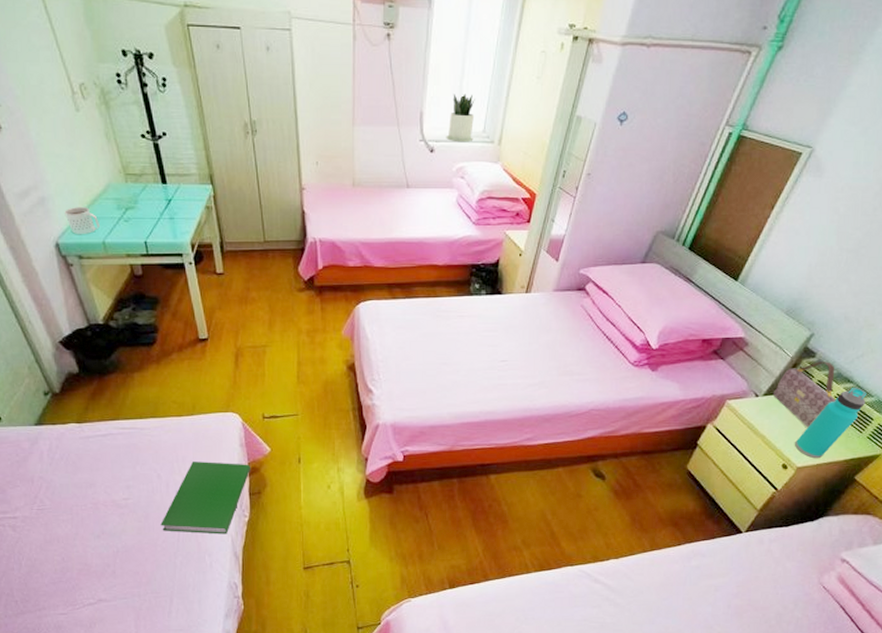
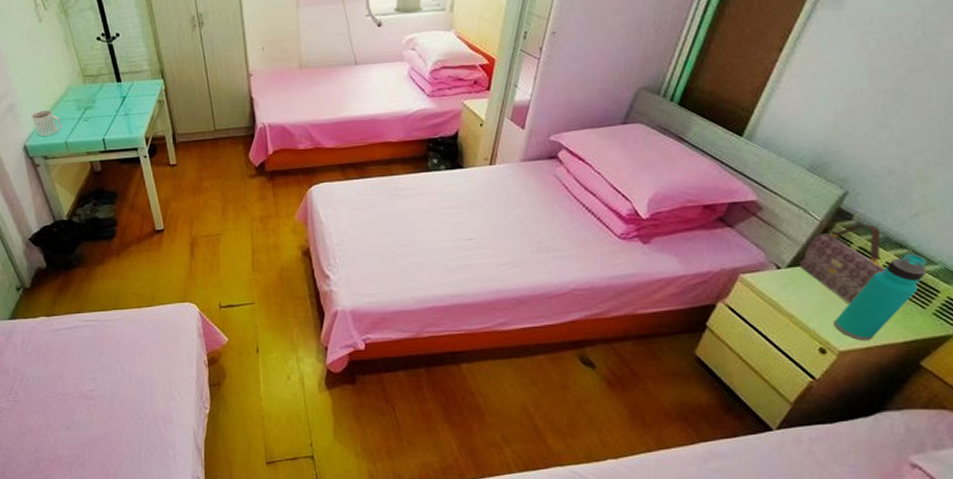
hardcover book: present [160,462,251,534] -> none [125,352,210,427]

